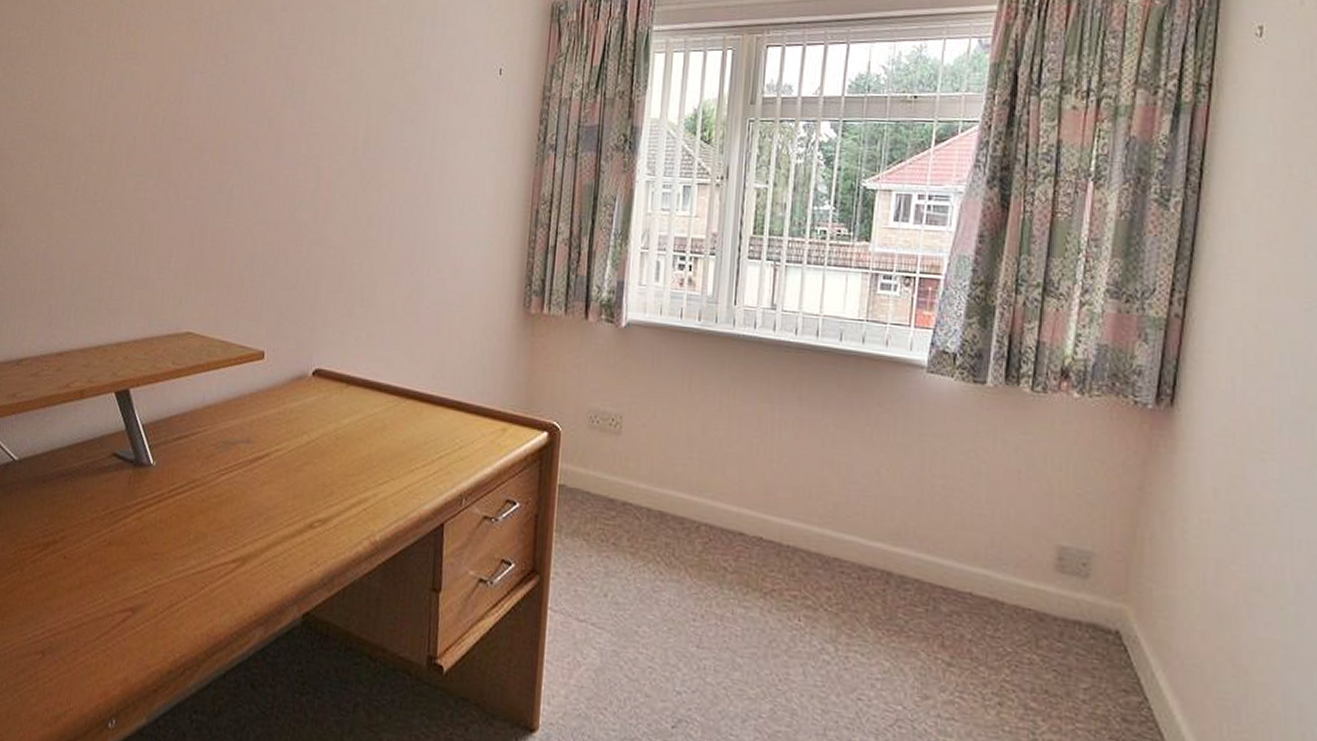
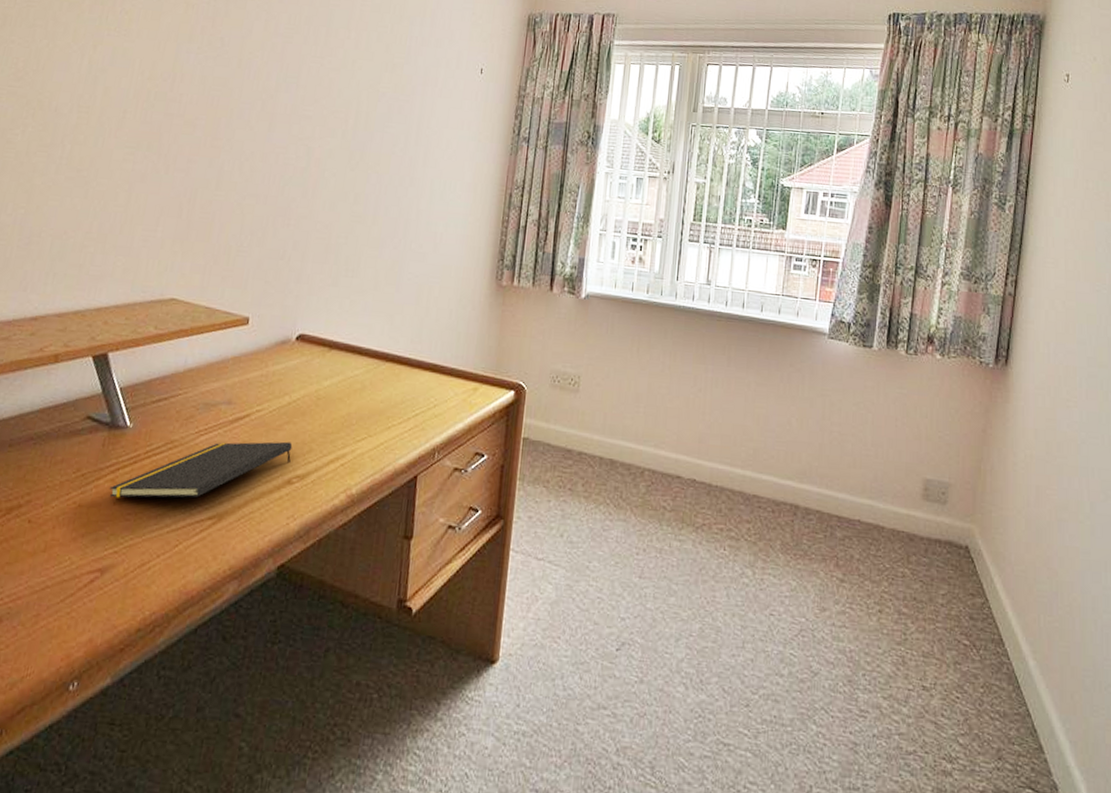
notepad: none [136,483,313,540] -> present [109,441,293,498]

